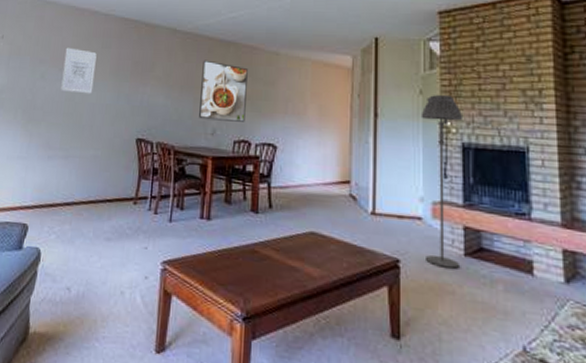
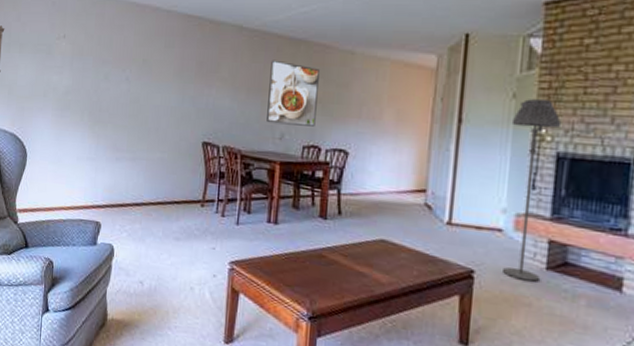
wall art: present [61,47,97,94] -> none [125,47,160,96]

